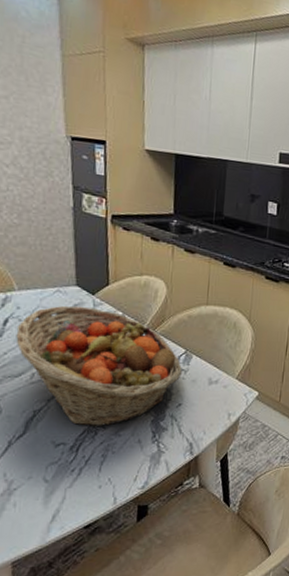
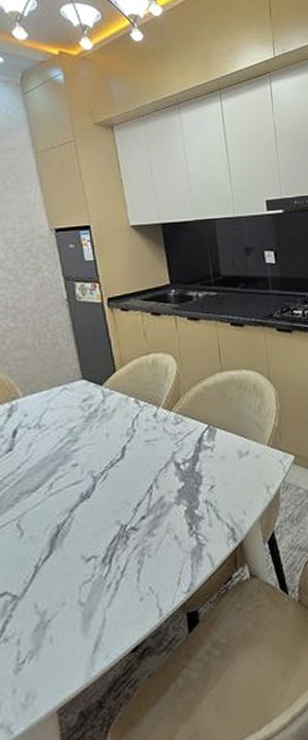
fruit basket: present [16,305,182,426] -> none [26,399,208,533]

